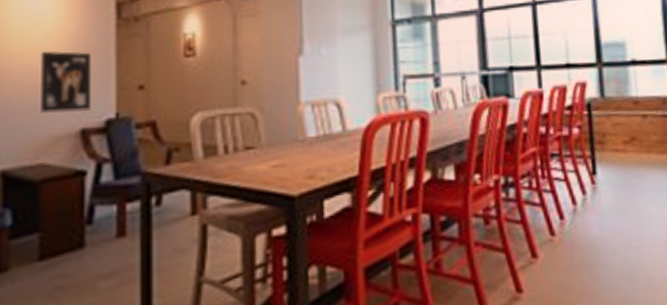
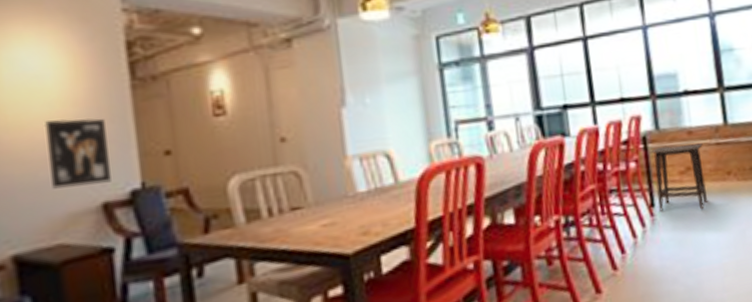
side table: none [593,114,653,182] -> present [649,143,708,211]

